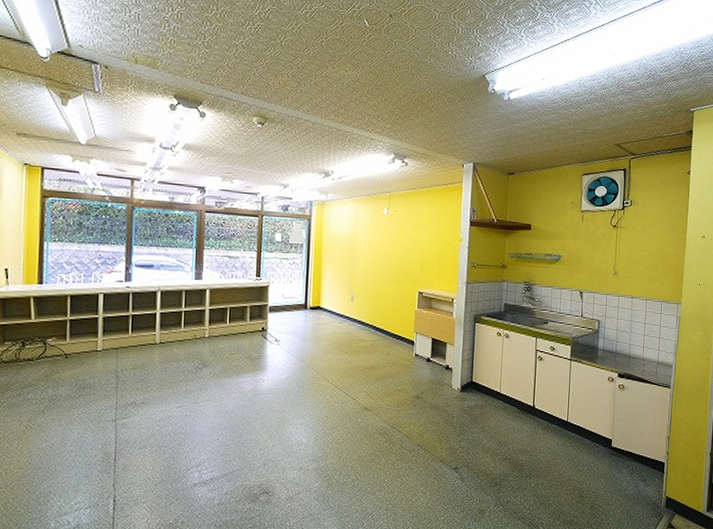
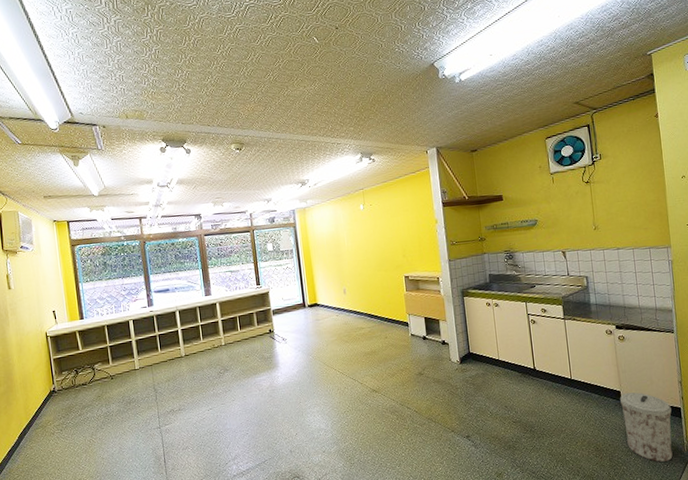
trash can: none [609,442,656,514] -> present [619,392,673,462]

